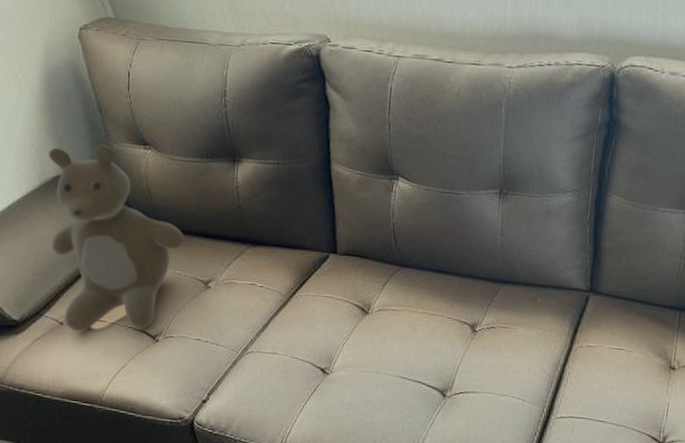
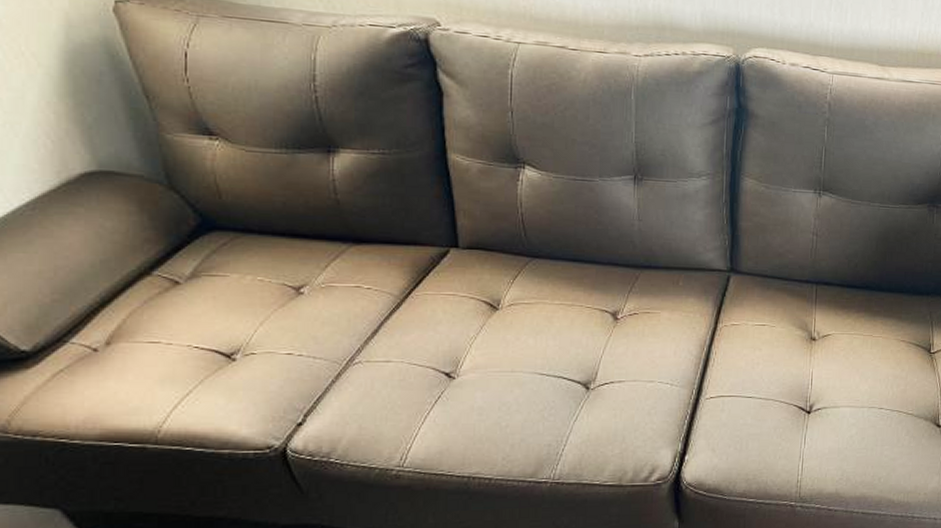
teddy bear: present [49,144,185,332] -> none [73,135,268,358]

